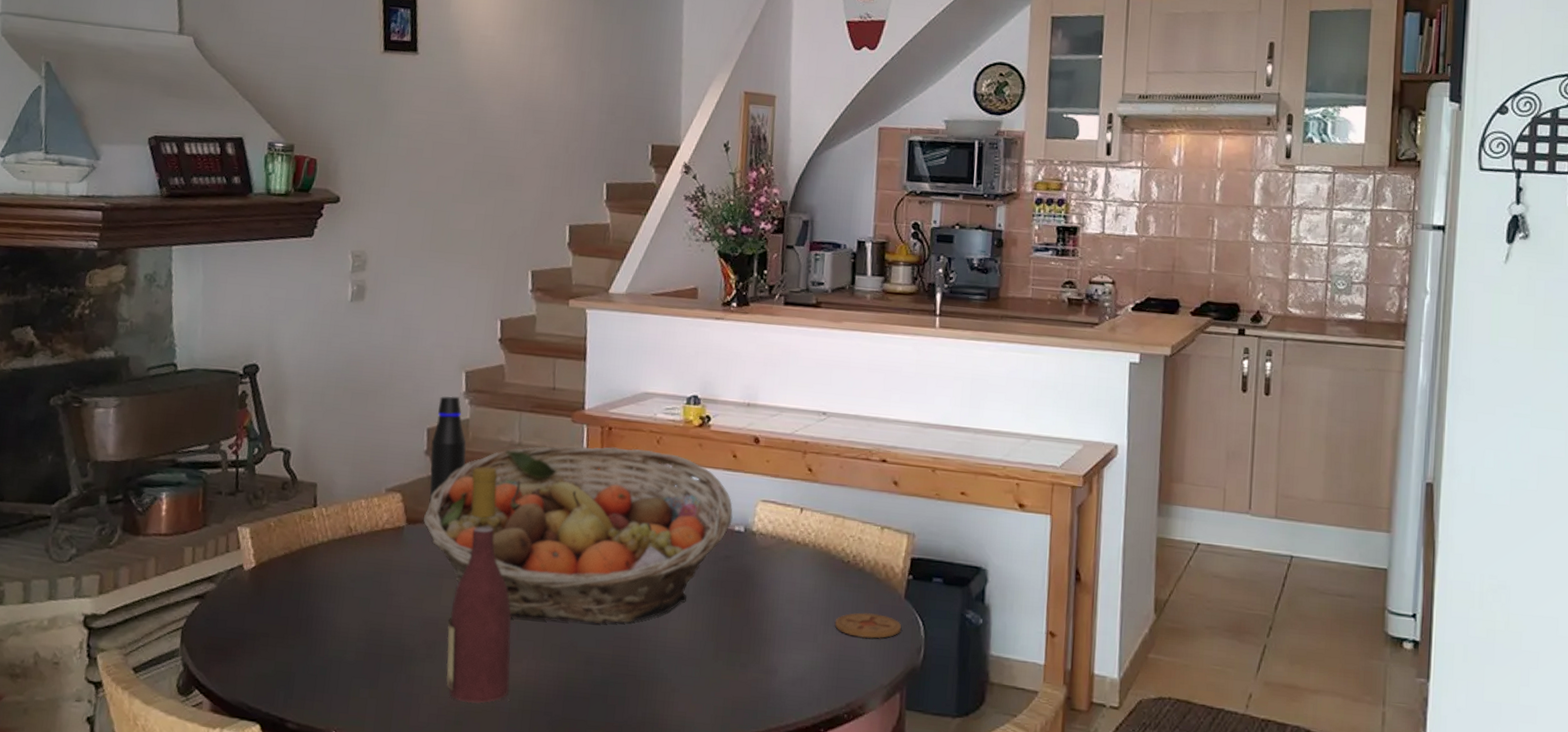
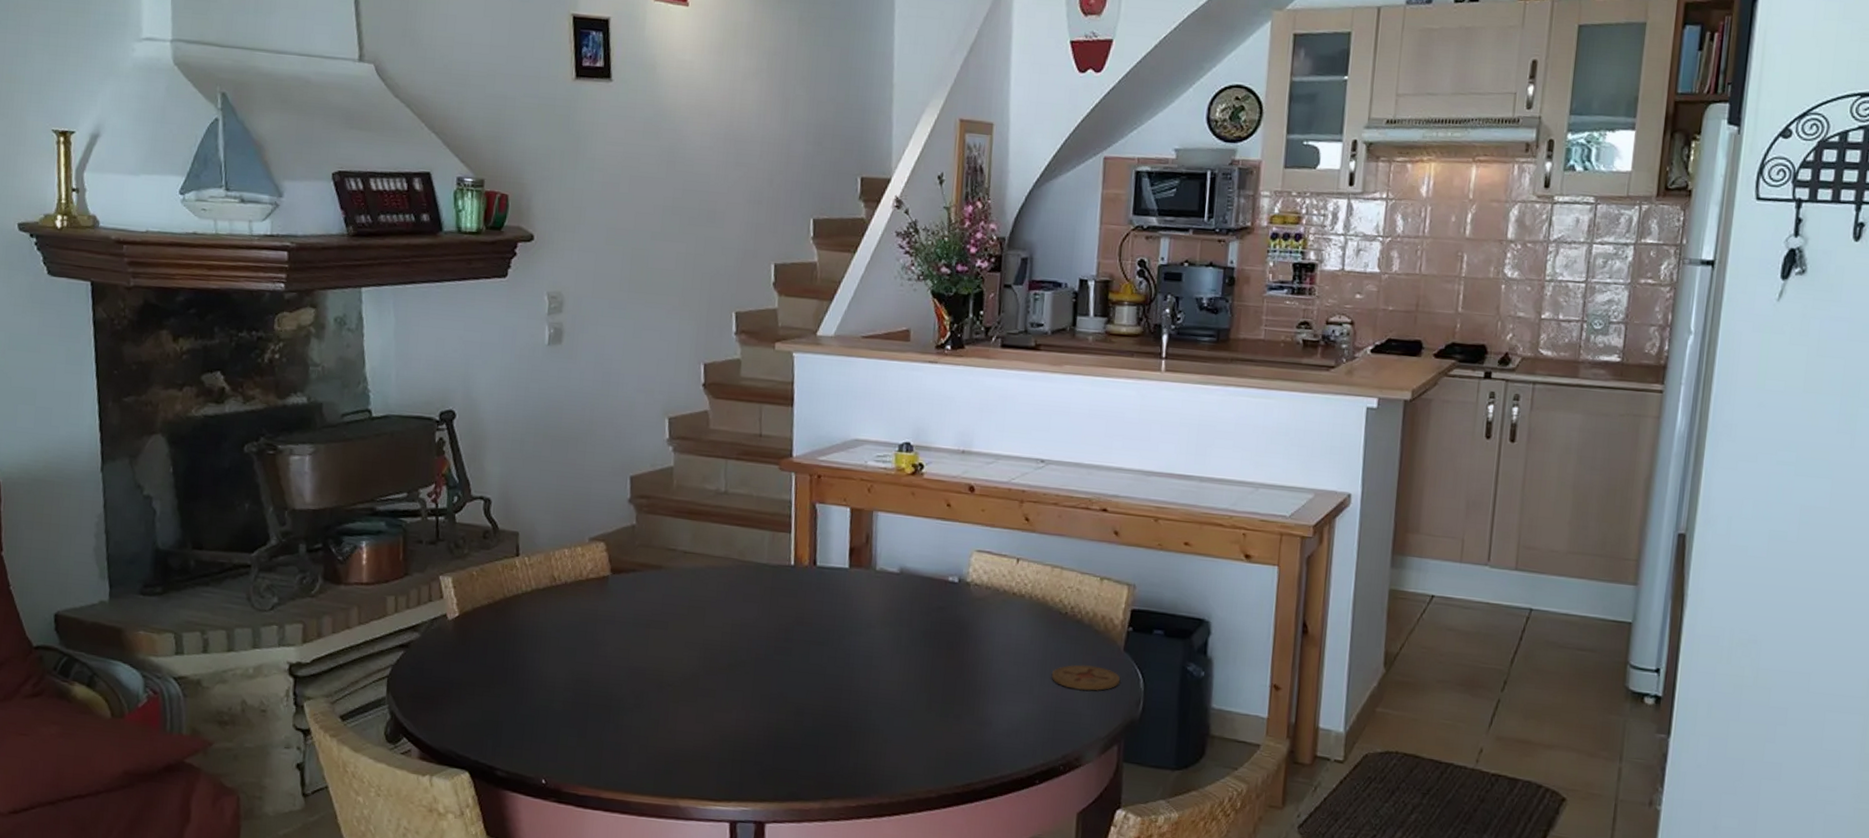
fruit basket: present [423,446,733,625] -> none [628,495,947,675]
water bottle: present [429,396,467,509] -> none [633,443,672,558]
wine bottle: present [446,466,512,704] -> none [654,515,720,753]

